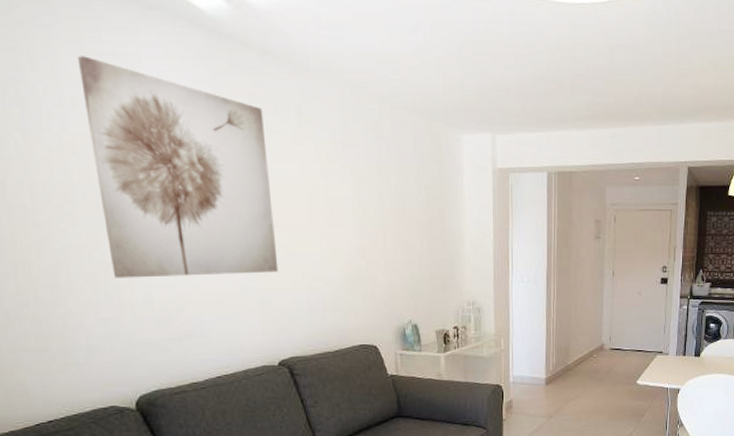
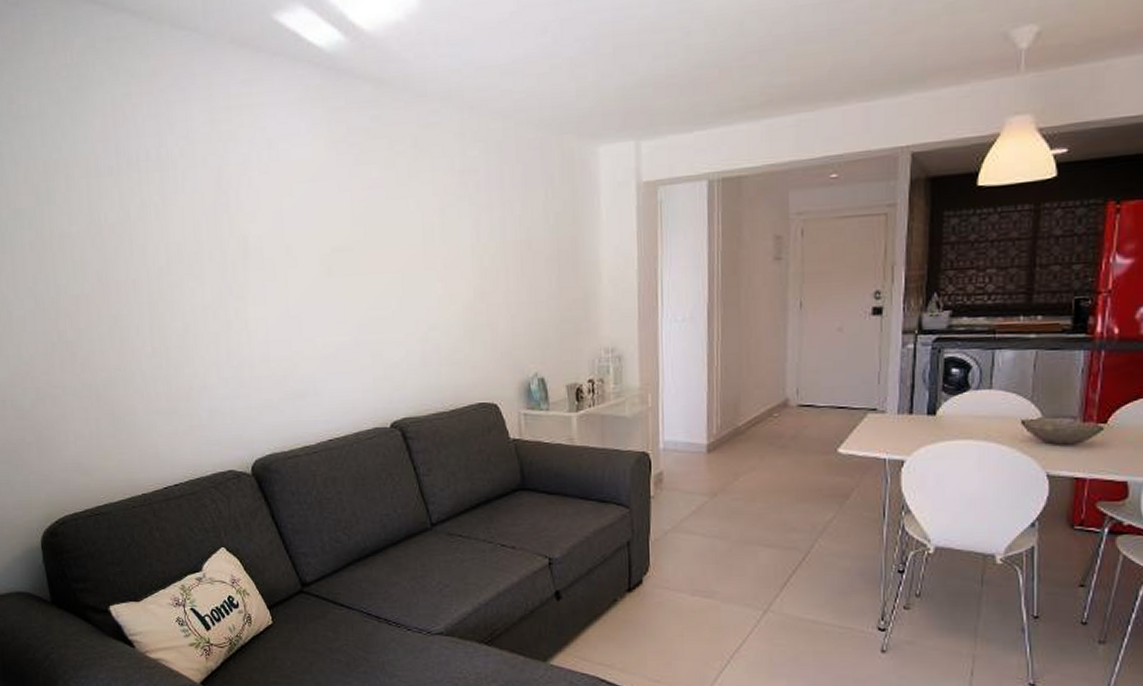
wall art: present [78,56,279,278] -> none [209,113,392,336]

